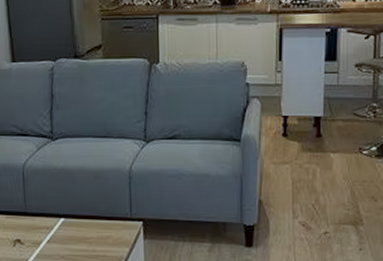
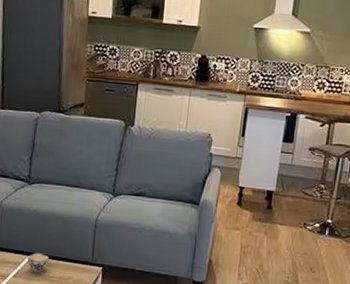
teacup: none [59,213,85,236] -> present [27,252,50,273]

